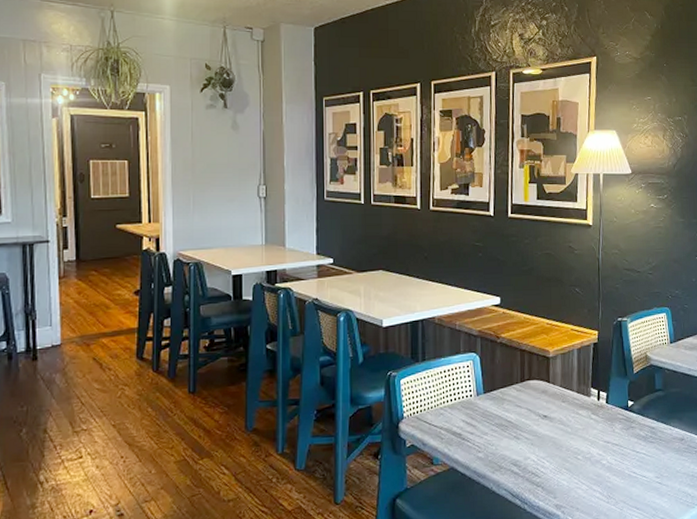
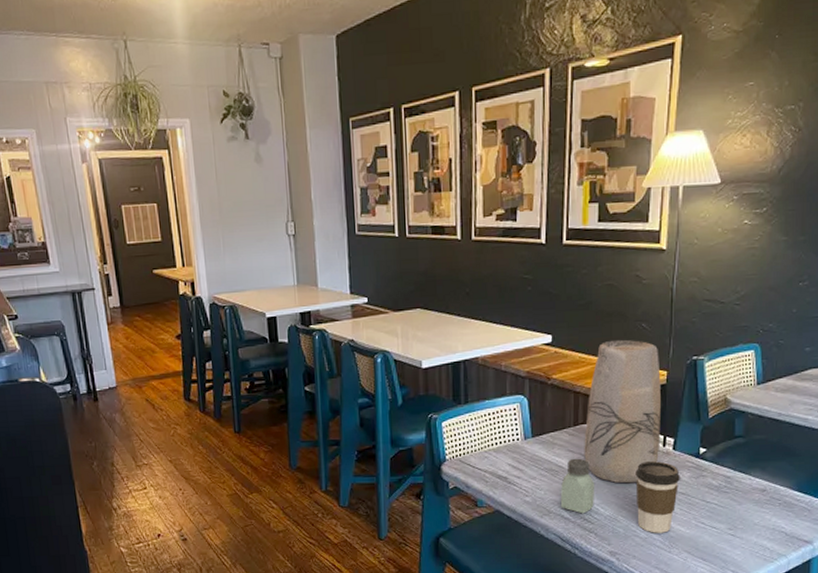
saltshaker: none [510,413,541,468] -> present [560,458,595,514]
vase: none [530,302,596,437] -> present [584,339,661,484]
coffee cup: none [575,414,613,485] -> present [635,461,680,533]

